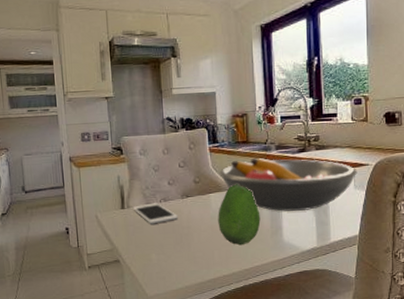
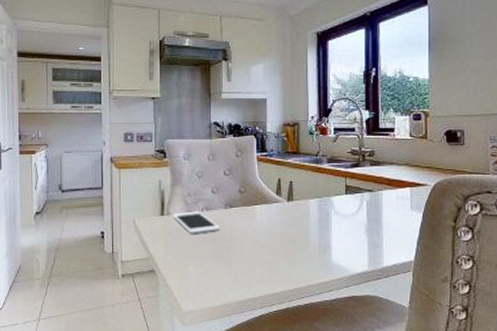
fruit: present [218,184,261,246] -> none [262,197,308,264]
fruit bowl: present [219,158,357,212] -> none [266,171,415,230]

